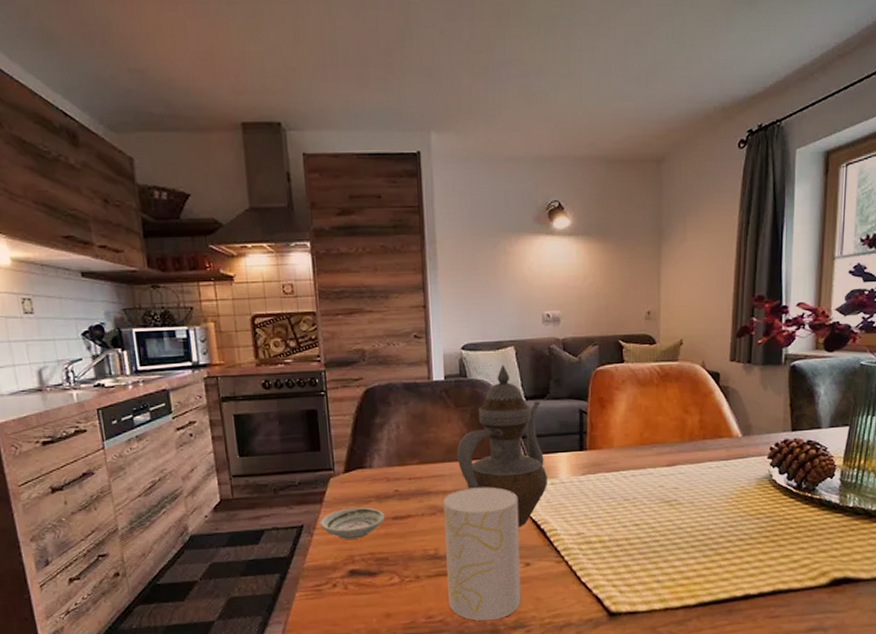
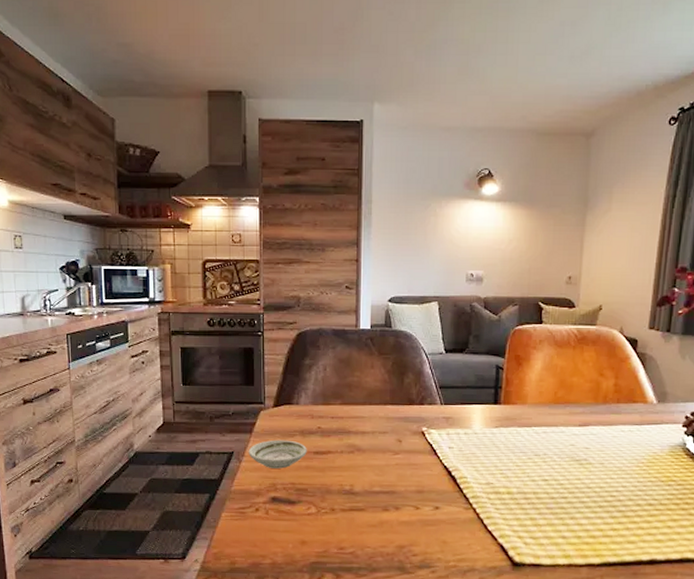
cup: present [443,487,521,621] -> none [360,431,432,558]
teapot: present [457,365,547,528] -> none [378,318,461,472]

